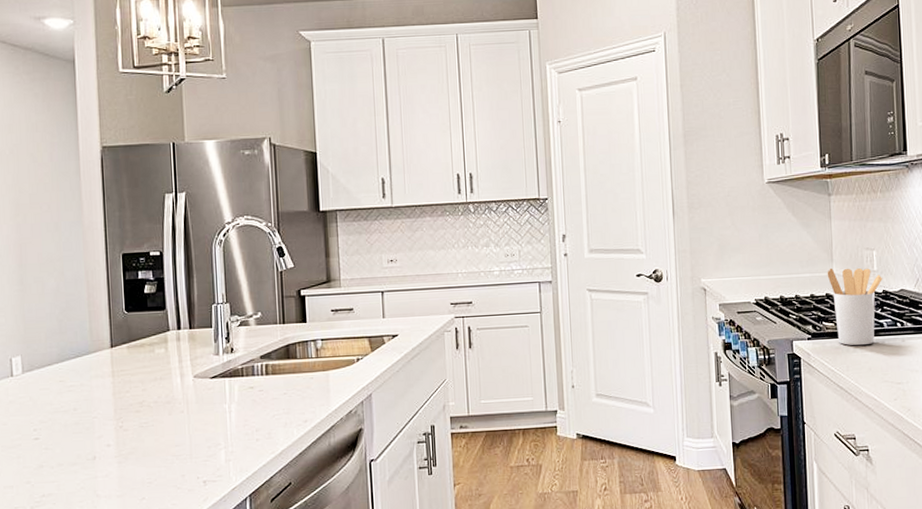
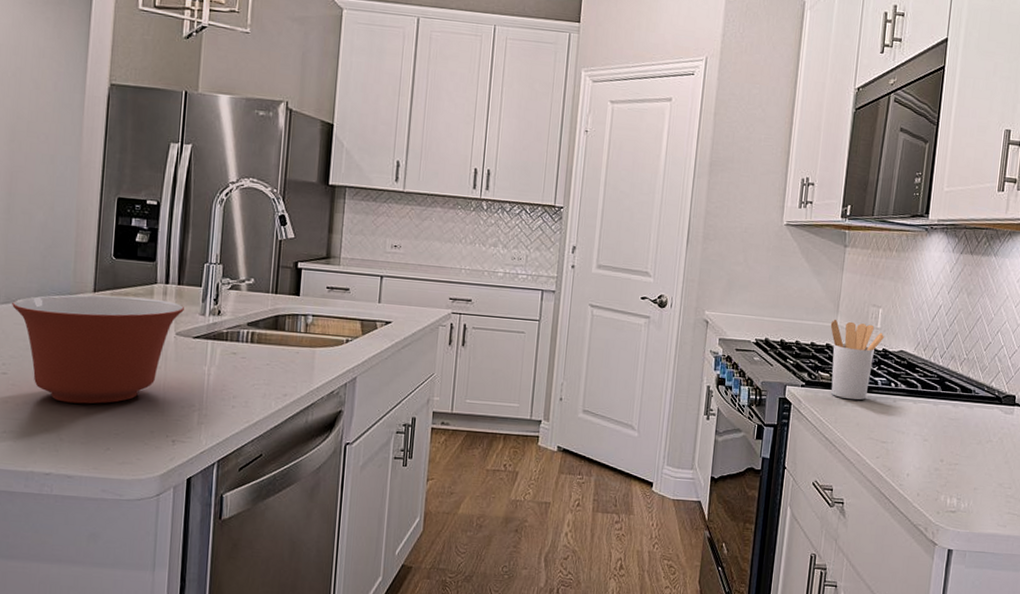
mixing bowl: none [36,345,198,459] -> present [12,294,184,404]

